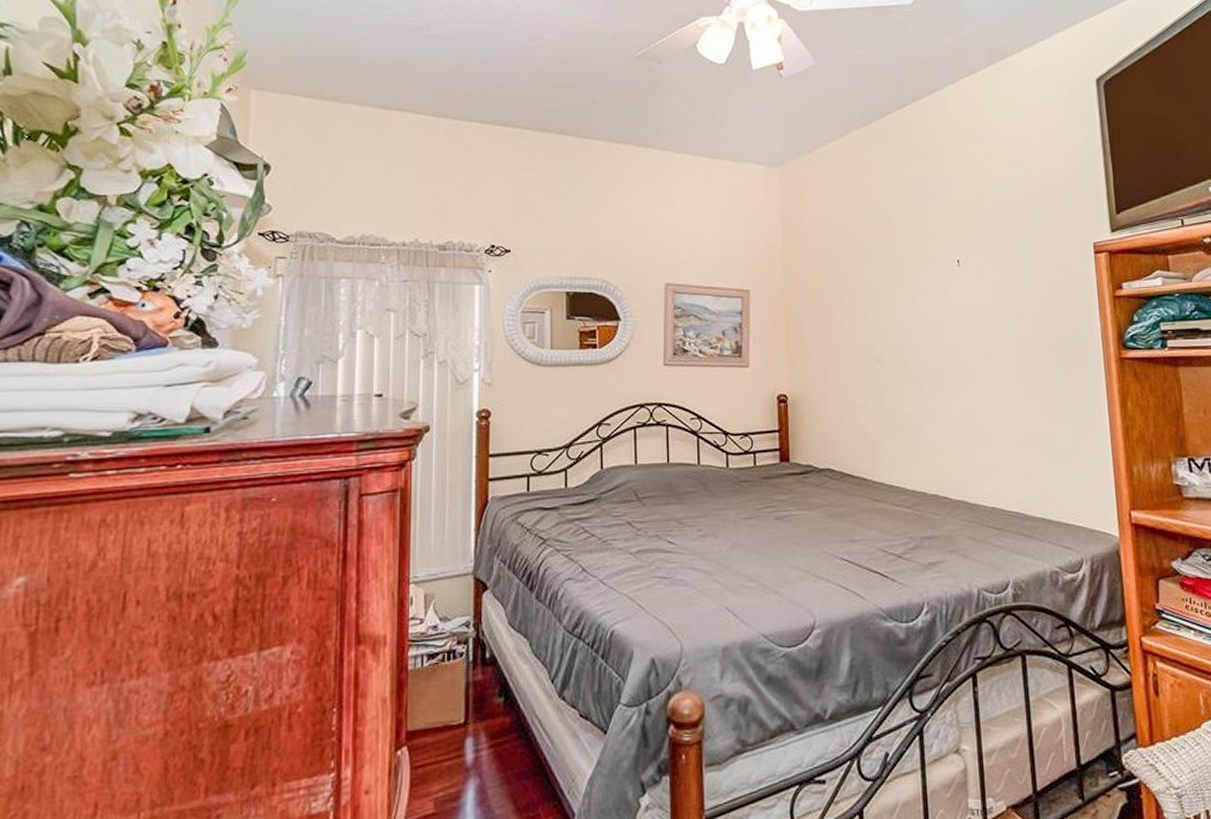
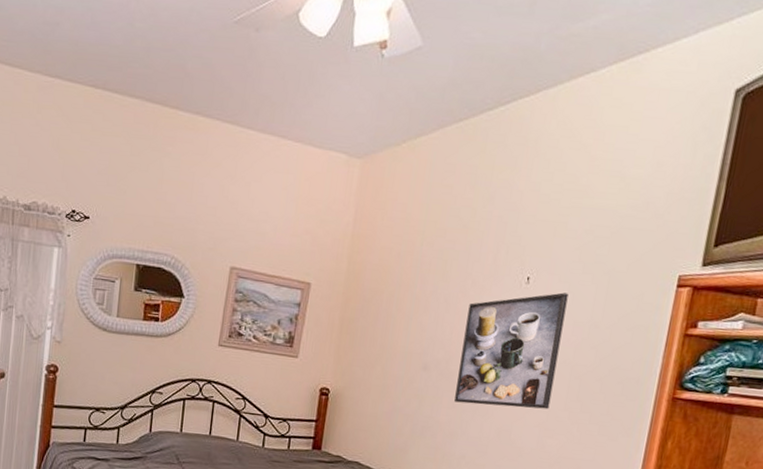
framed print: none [908,271,1008,391] -> present [454,292,569,410]

